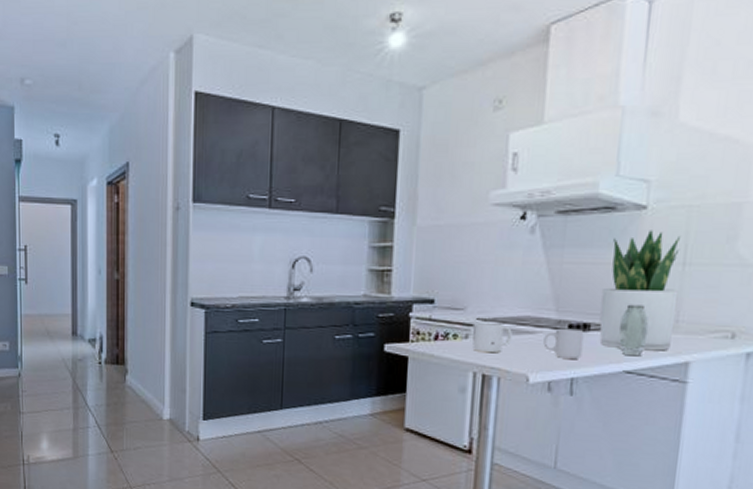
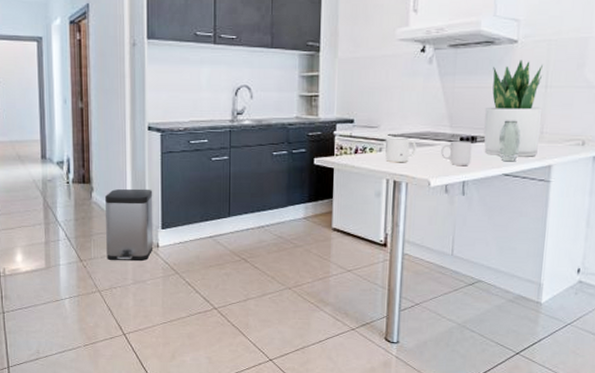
pedal bin: none [139,372,194,455] -> present [104,188,153,261]

